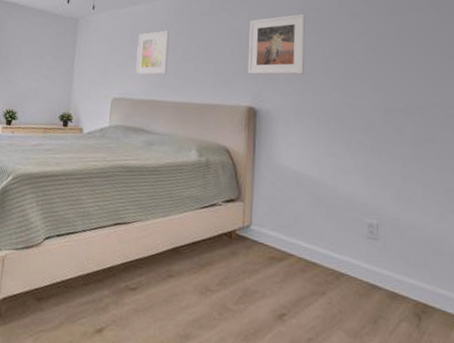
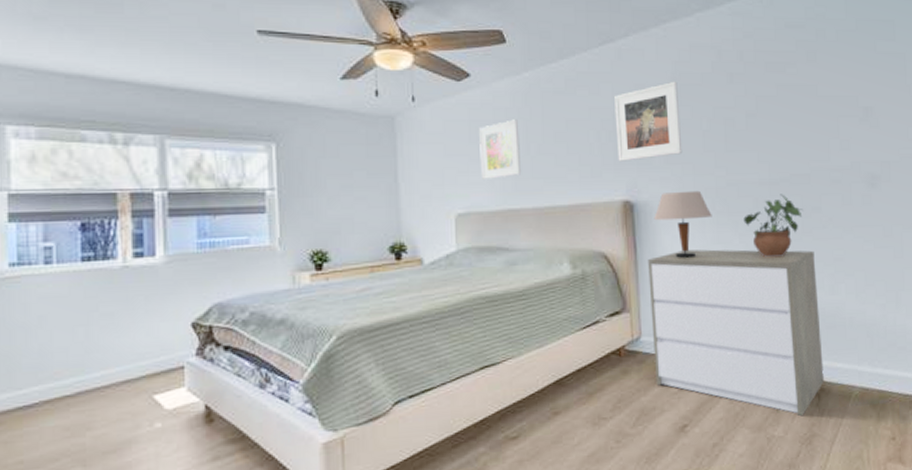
dresser: none [260,156,427,334] -> present [648,249,824,417]
table lamp: none [273,105,327,165] -> present [654,190,712,258]
potted plant: none [356,121,415,179] -> present [743,194,802,258]

